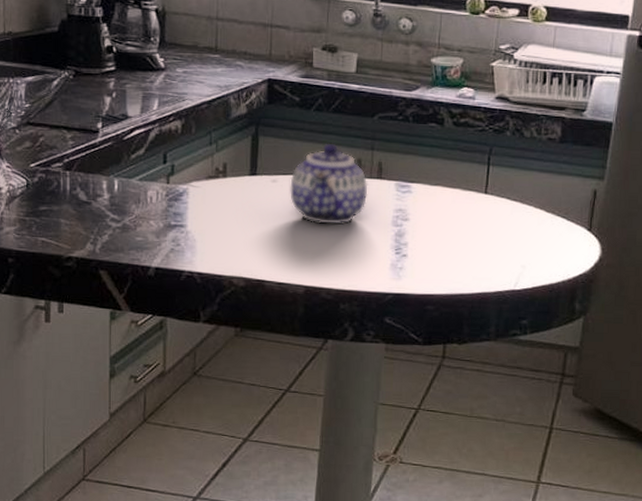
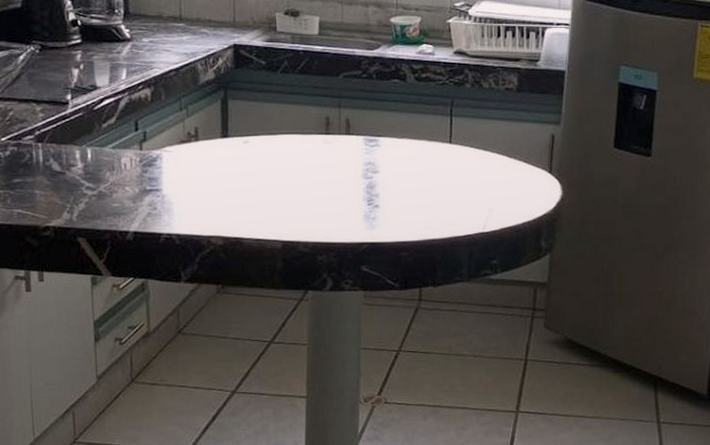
teapot: present [290,143,368,224] -> none [261,103,338,180]

